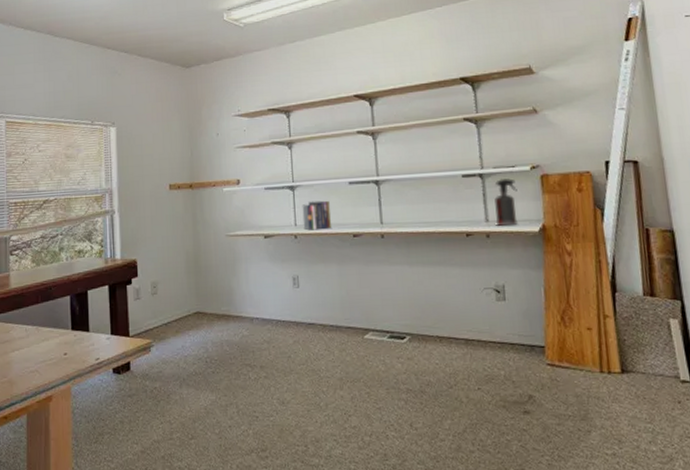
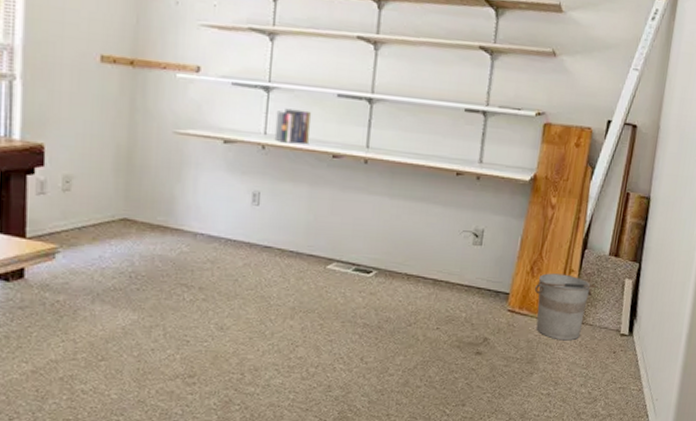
spray bottle: present [494,178,518,227] -> none [489,120,518,172]
bucket: none [570,320,638,393] -> present [534,273,596,341]

